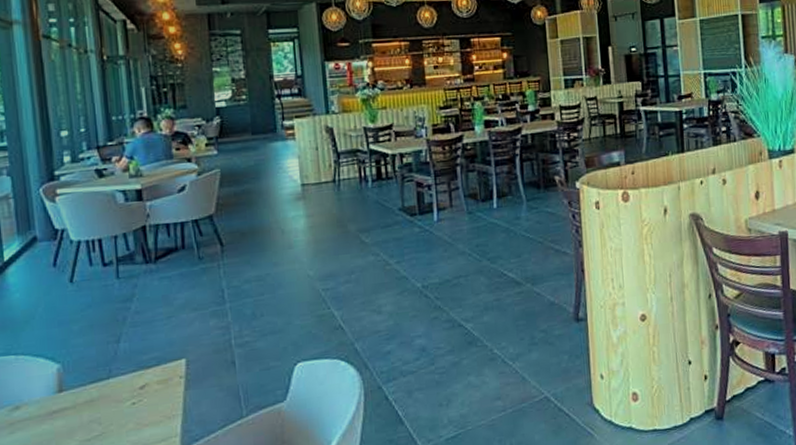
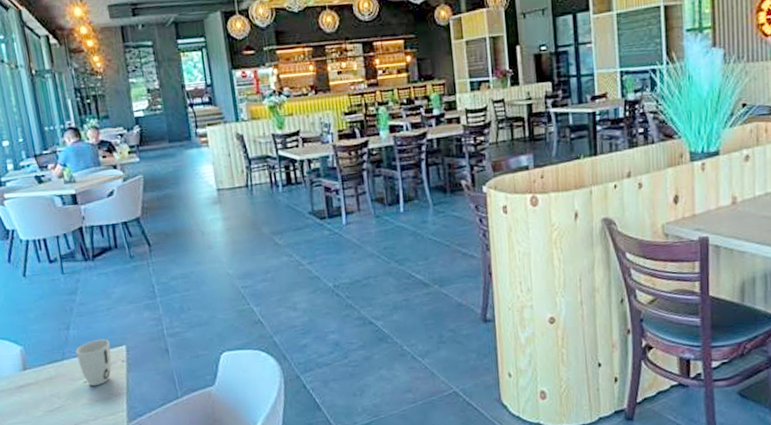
cup: none [125,352,168,408] -> present [75,339,112,387]

